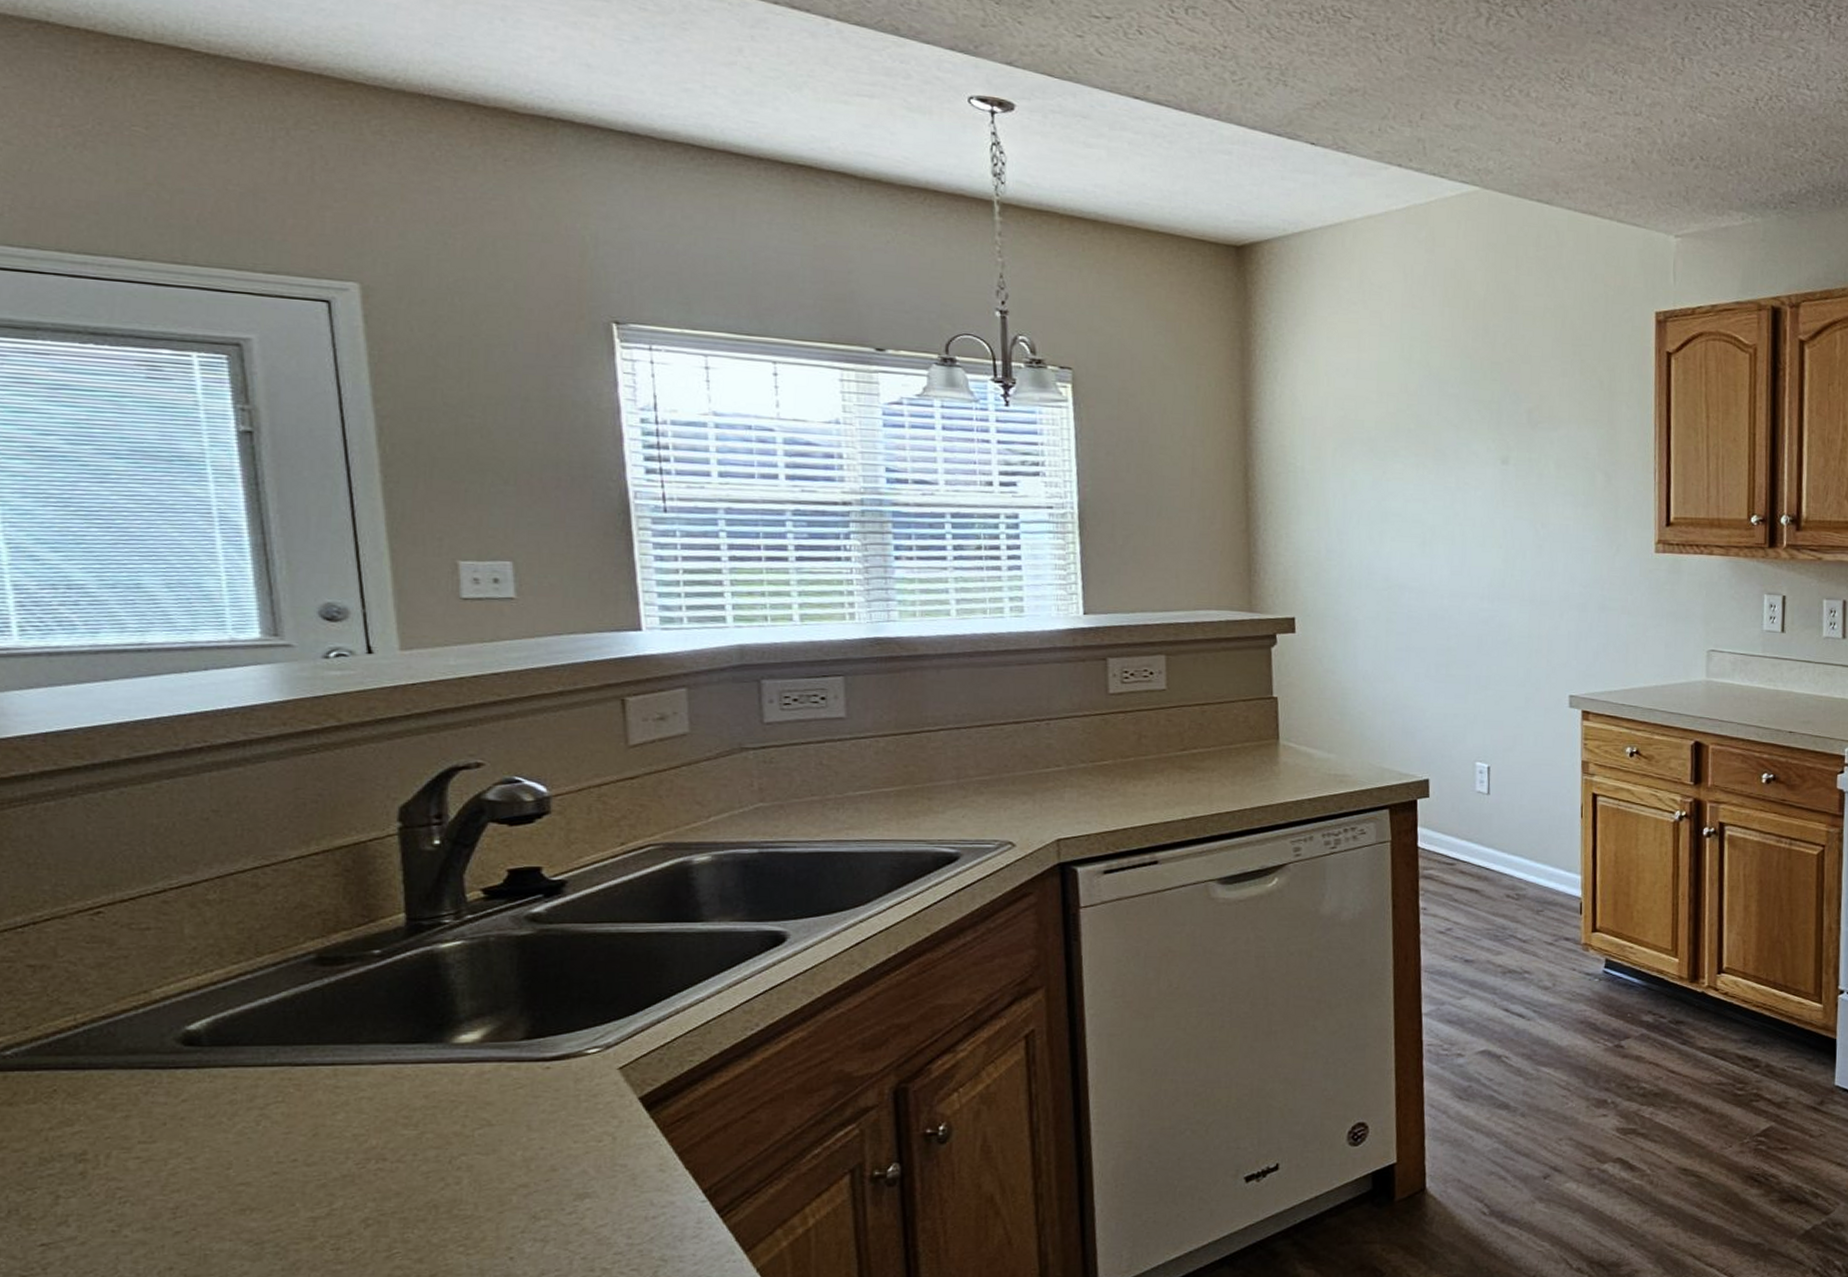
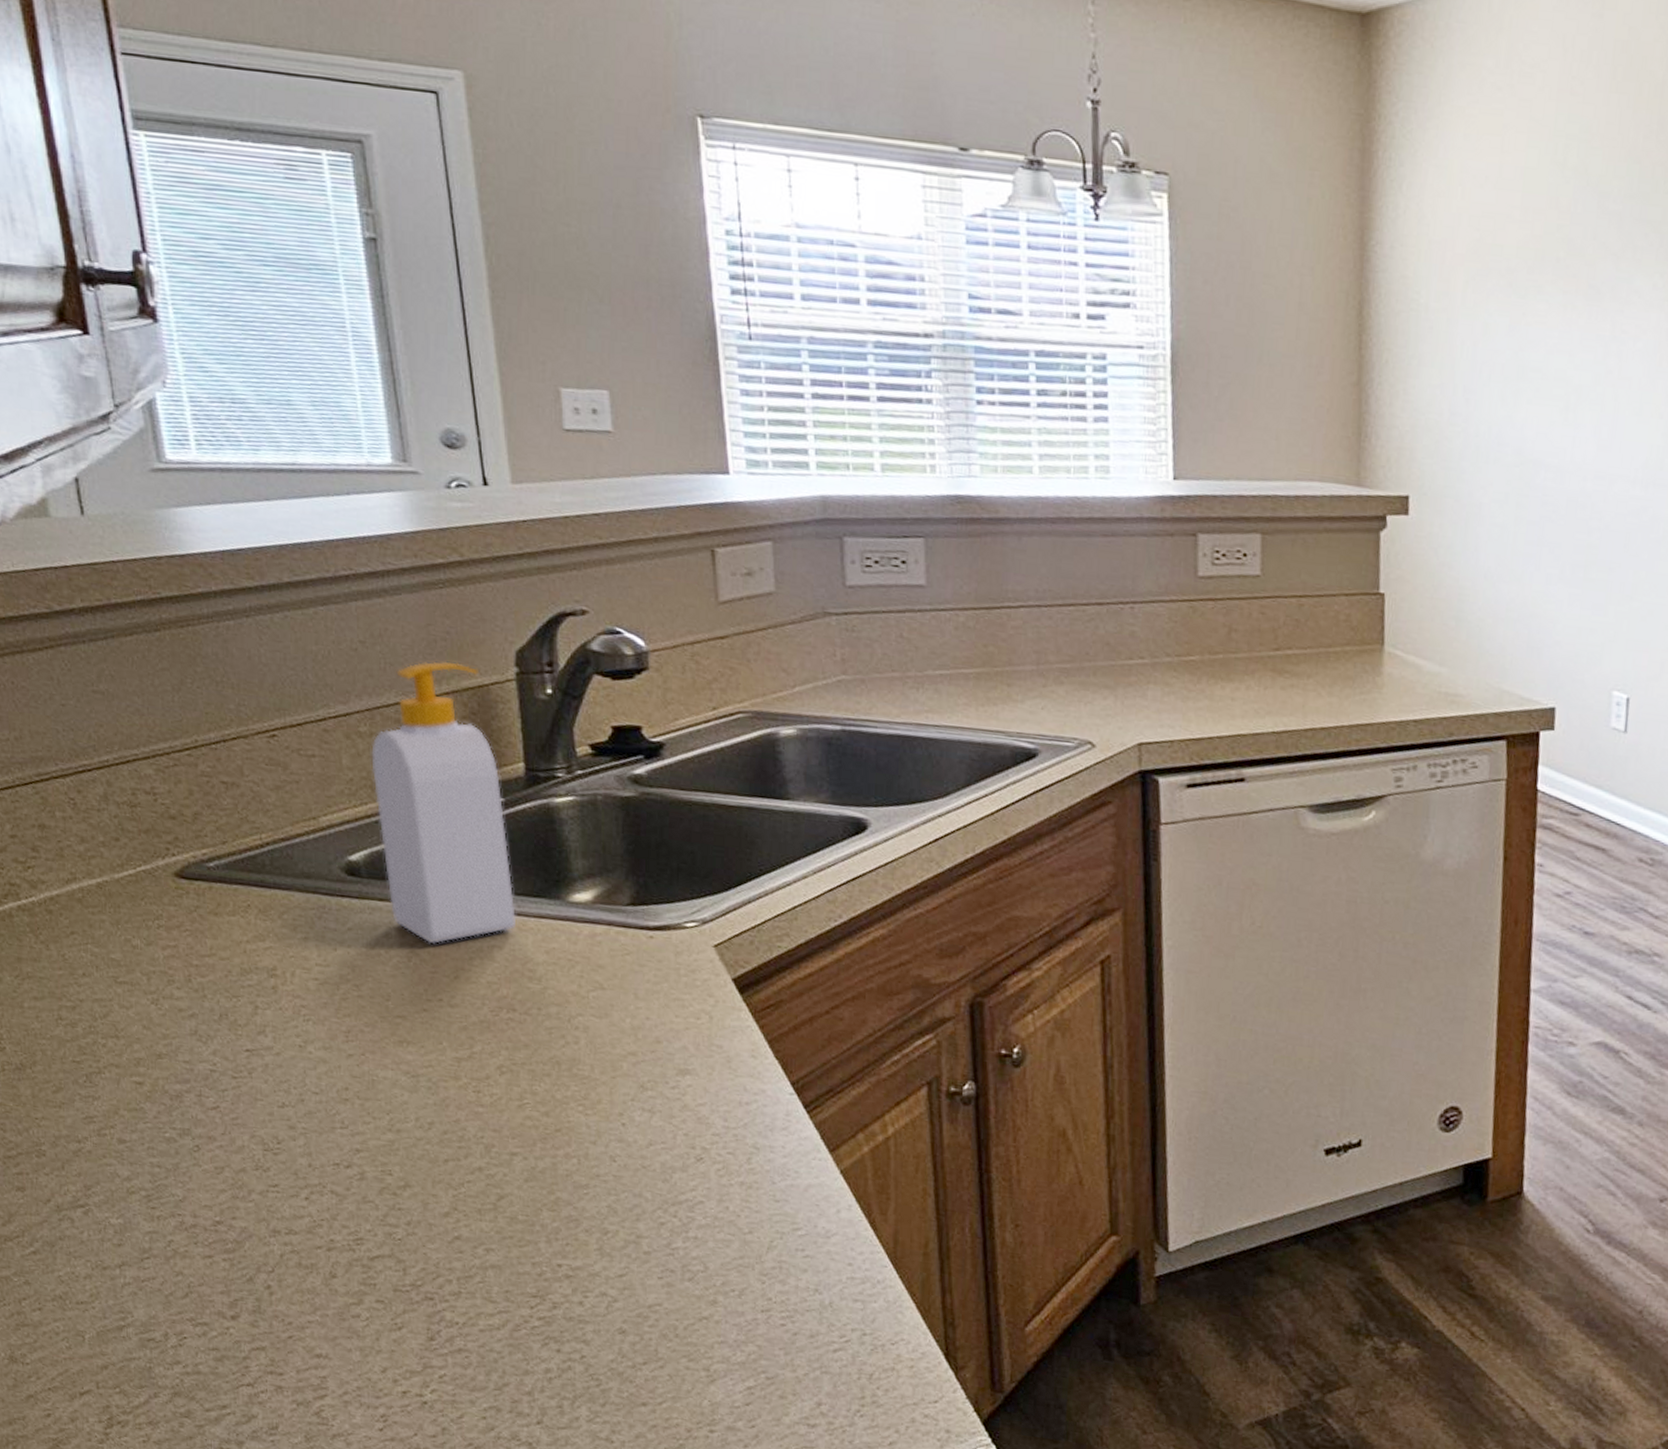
soap bottle: none [220,822,391,1105] -> present [371,661,517,945]

